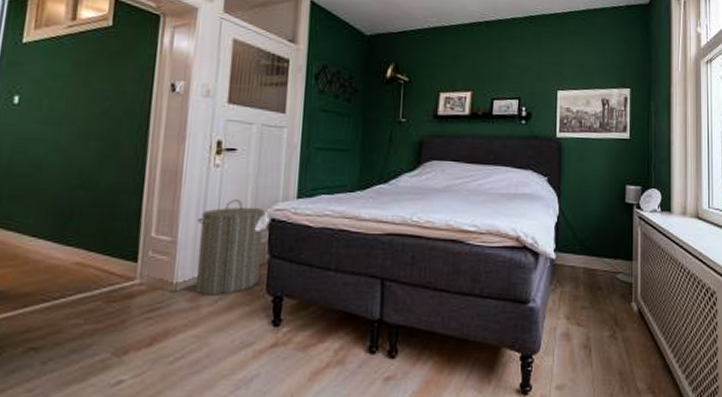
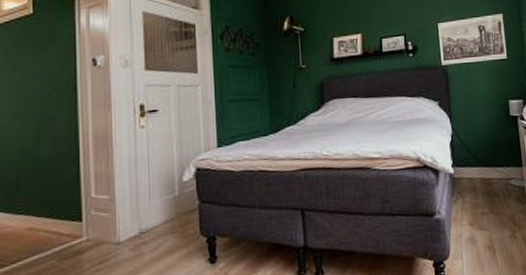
laundry hamper: present [196,198,266,295] -> none [131,154,192,244]

